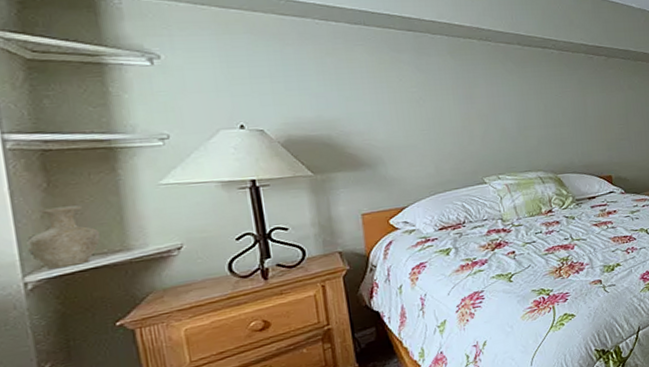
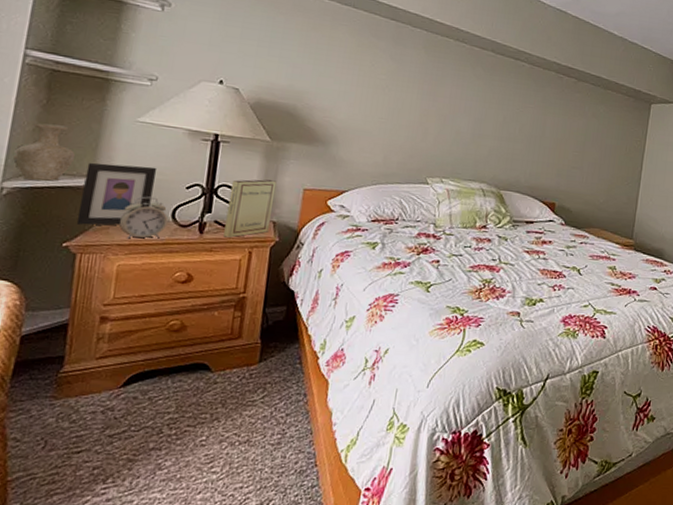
picture frame: none [117,226,202,301] -> present [76,163,156,226]
alarm clock: none [172,255,227,302] -> present [118,196,168,239]
book: none [283,212,336,278] -> present [223,179,277,238]

